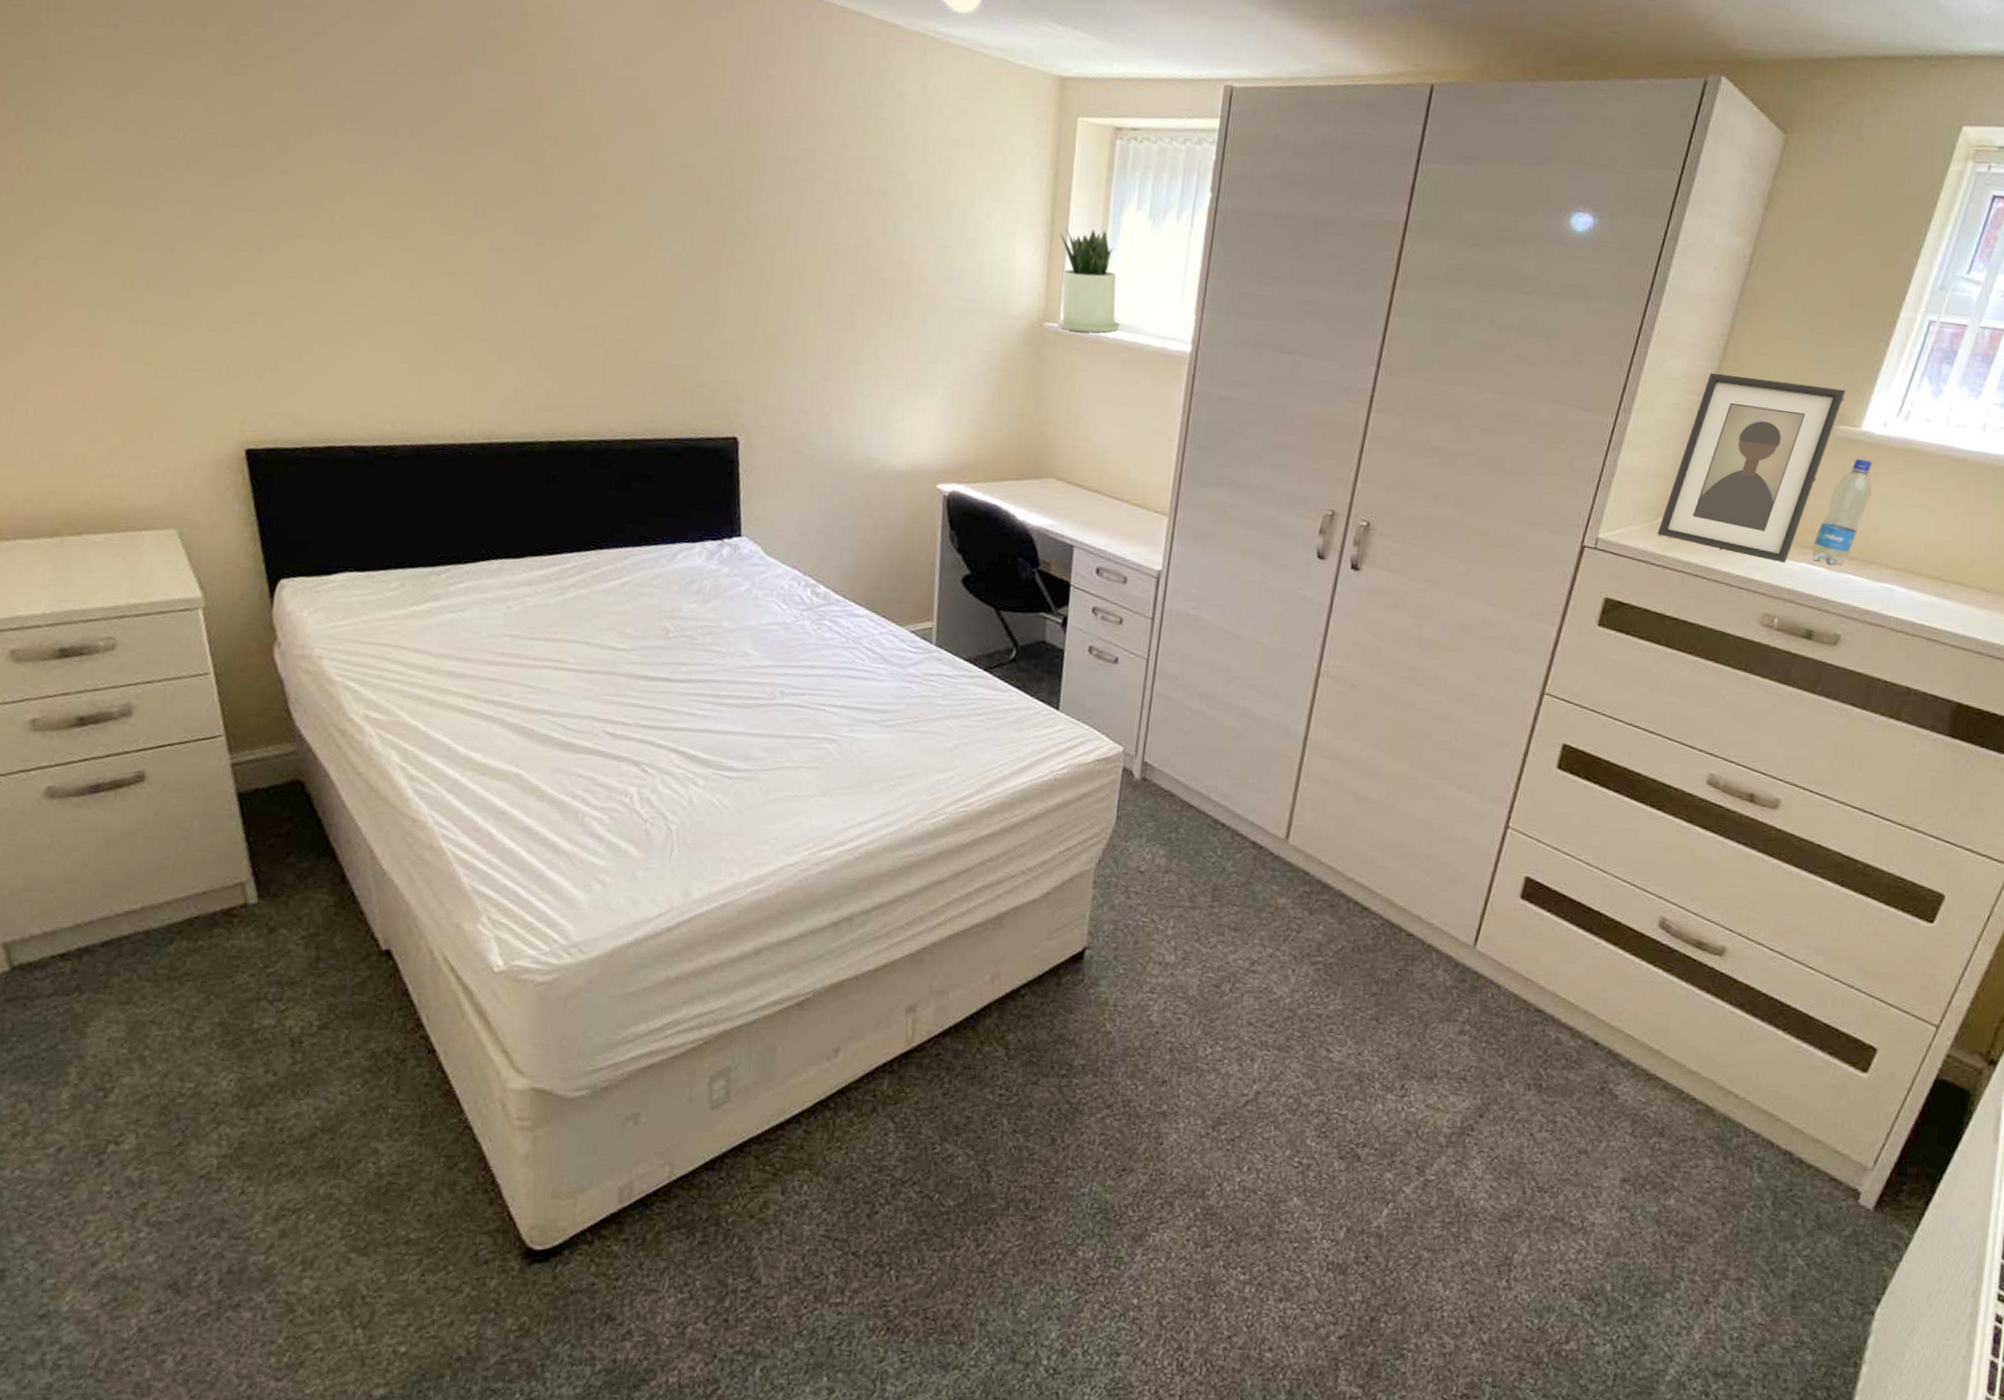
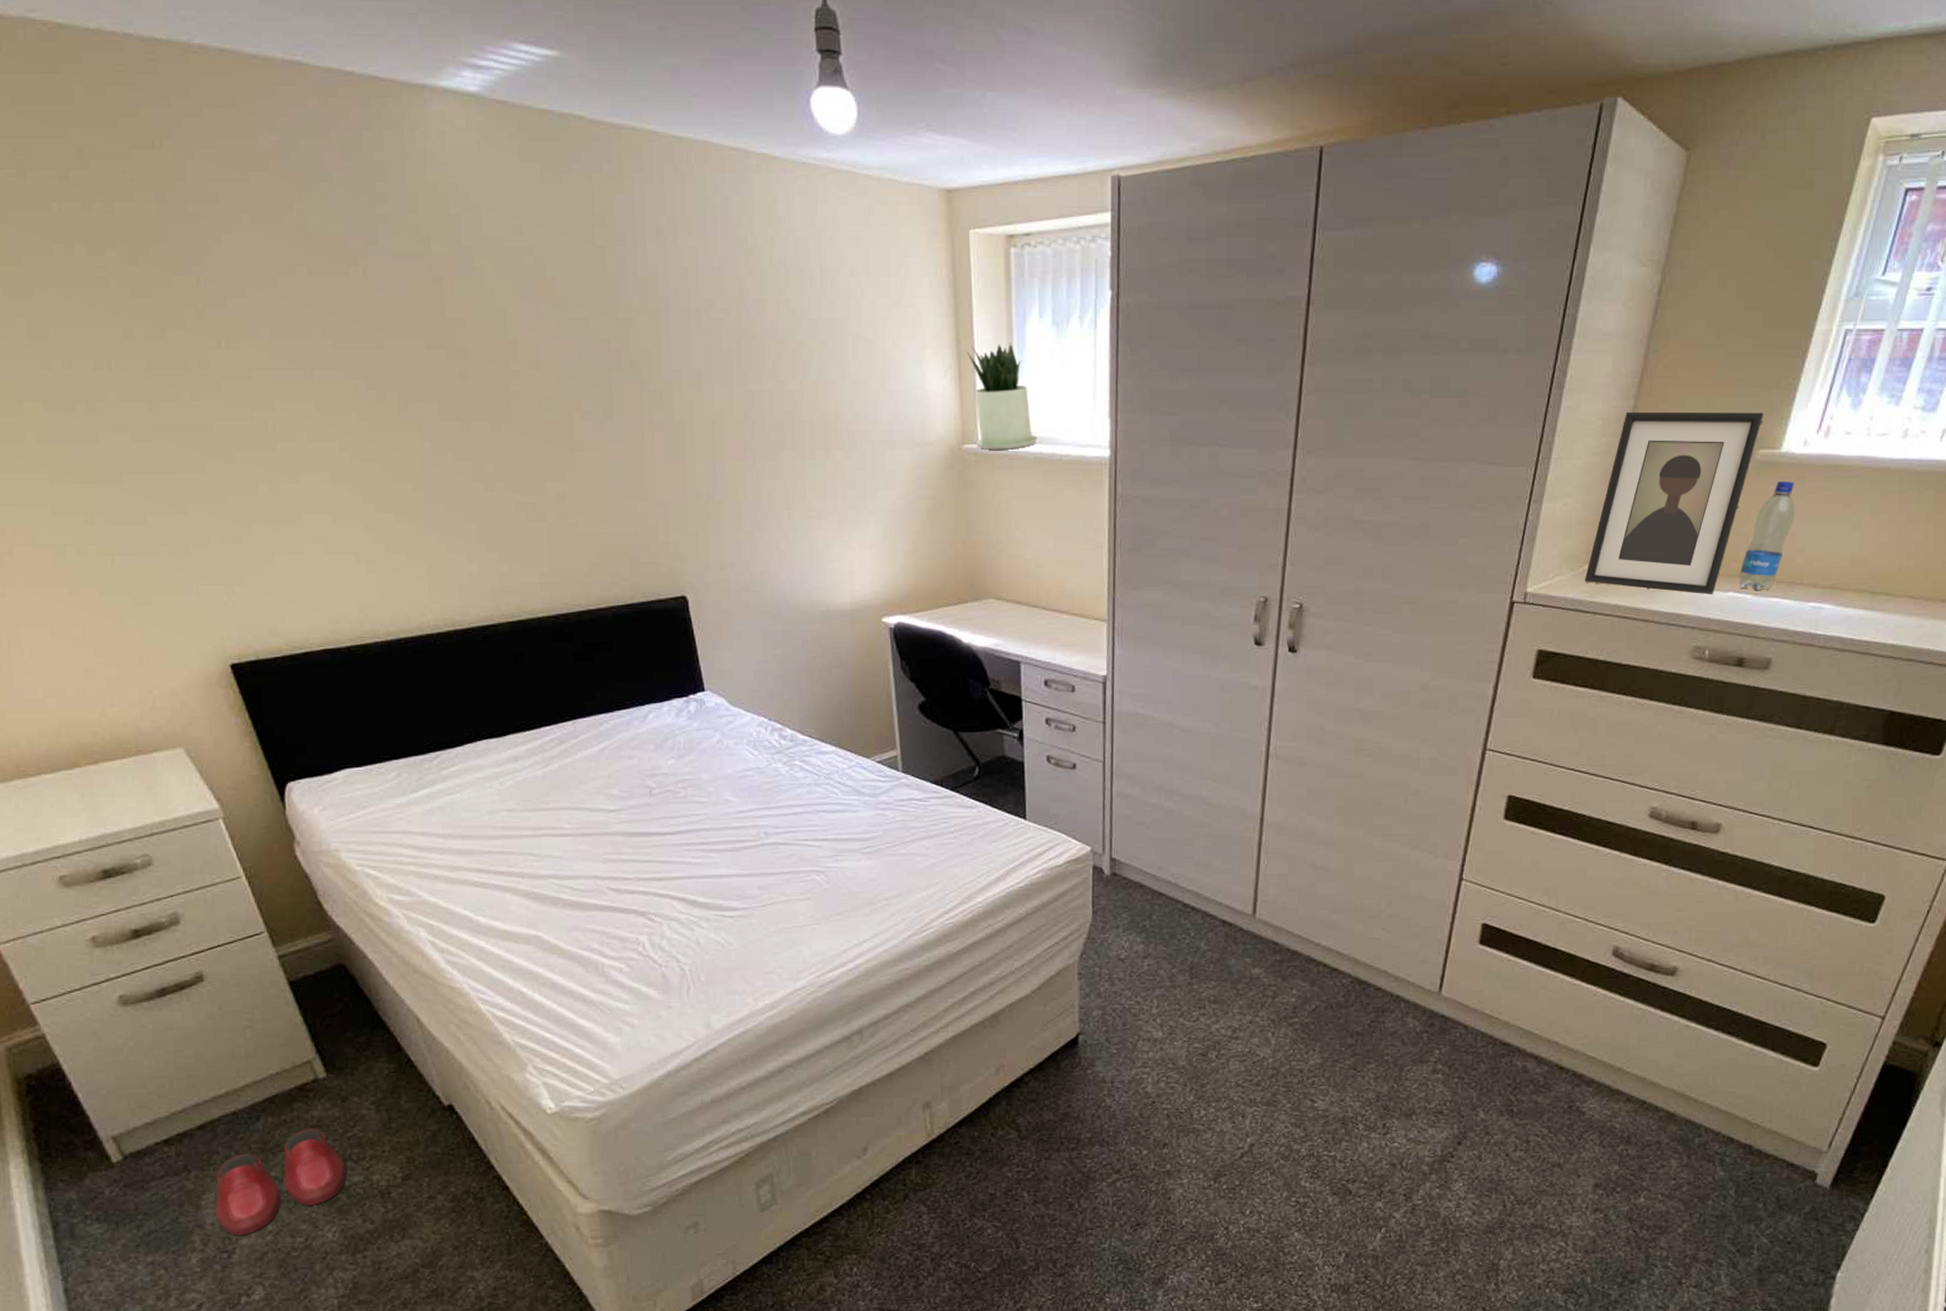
slippers: none [100,958,258,1073] -> present [214,1128,346,1236]

